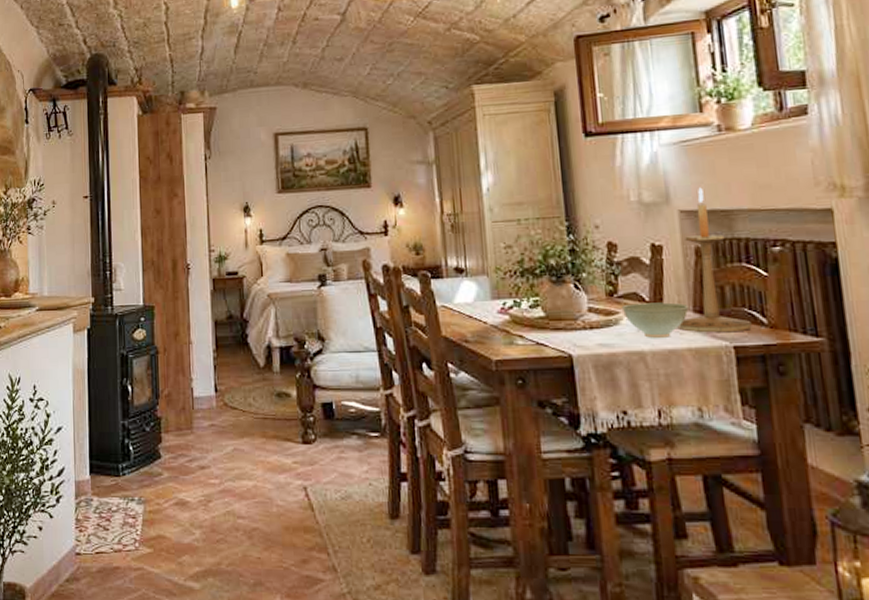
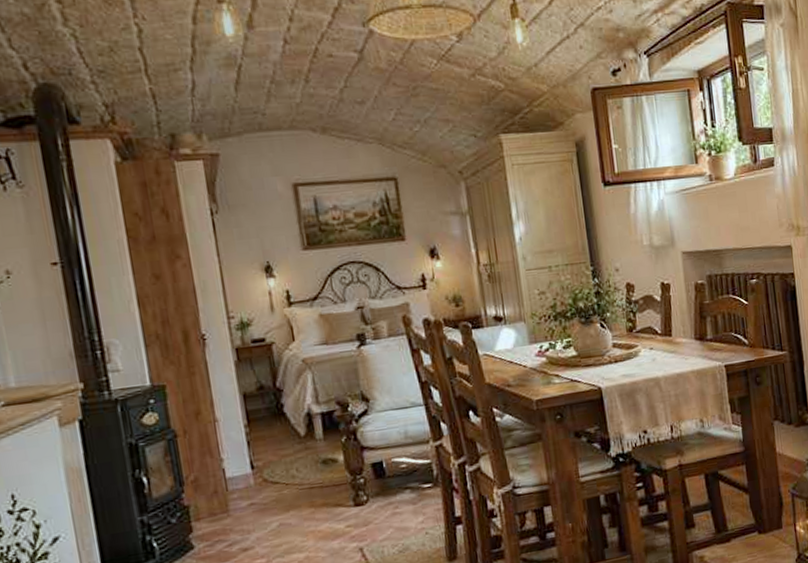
bowl: present [621,302,689,338] -> none [639,333,691,365]
candlestick: present [677,187,752,333] -> none [683,231,737,357]

